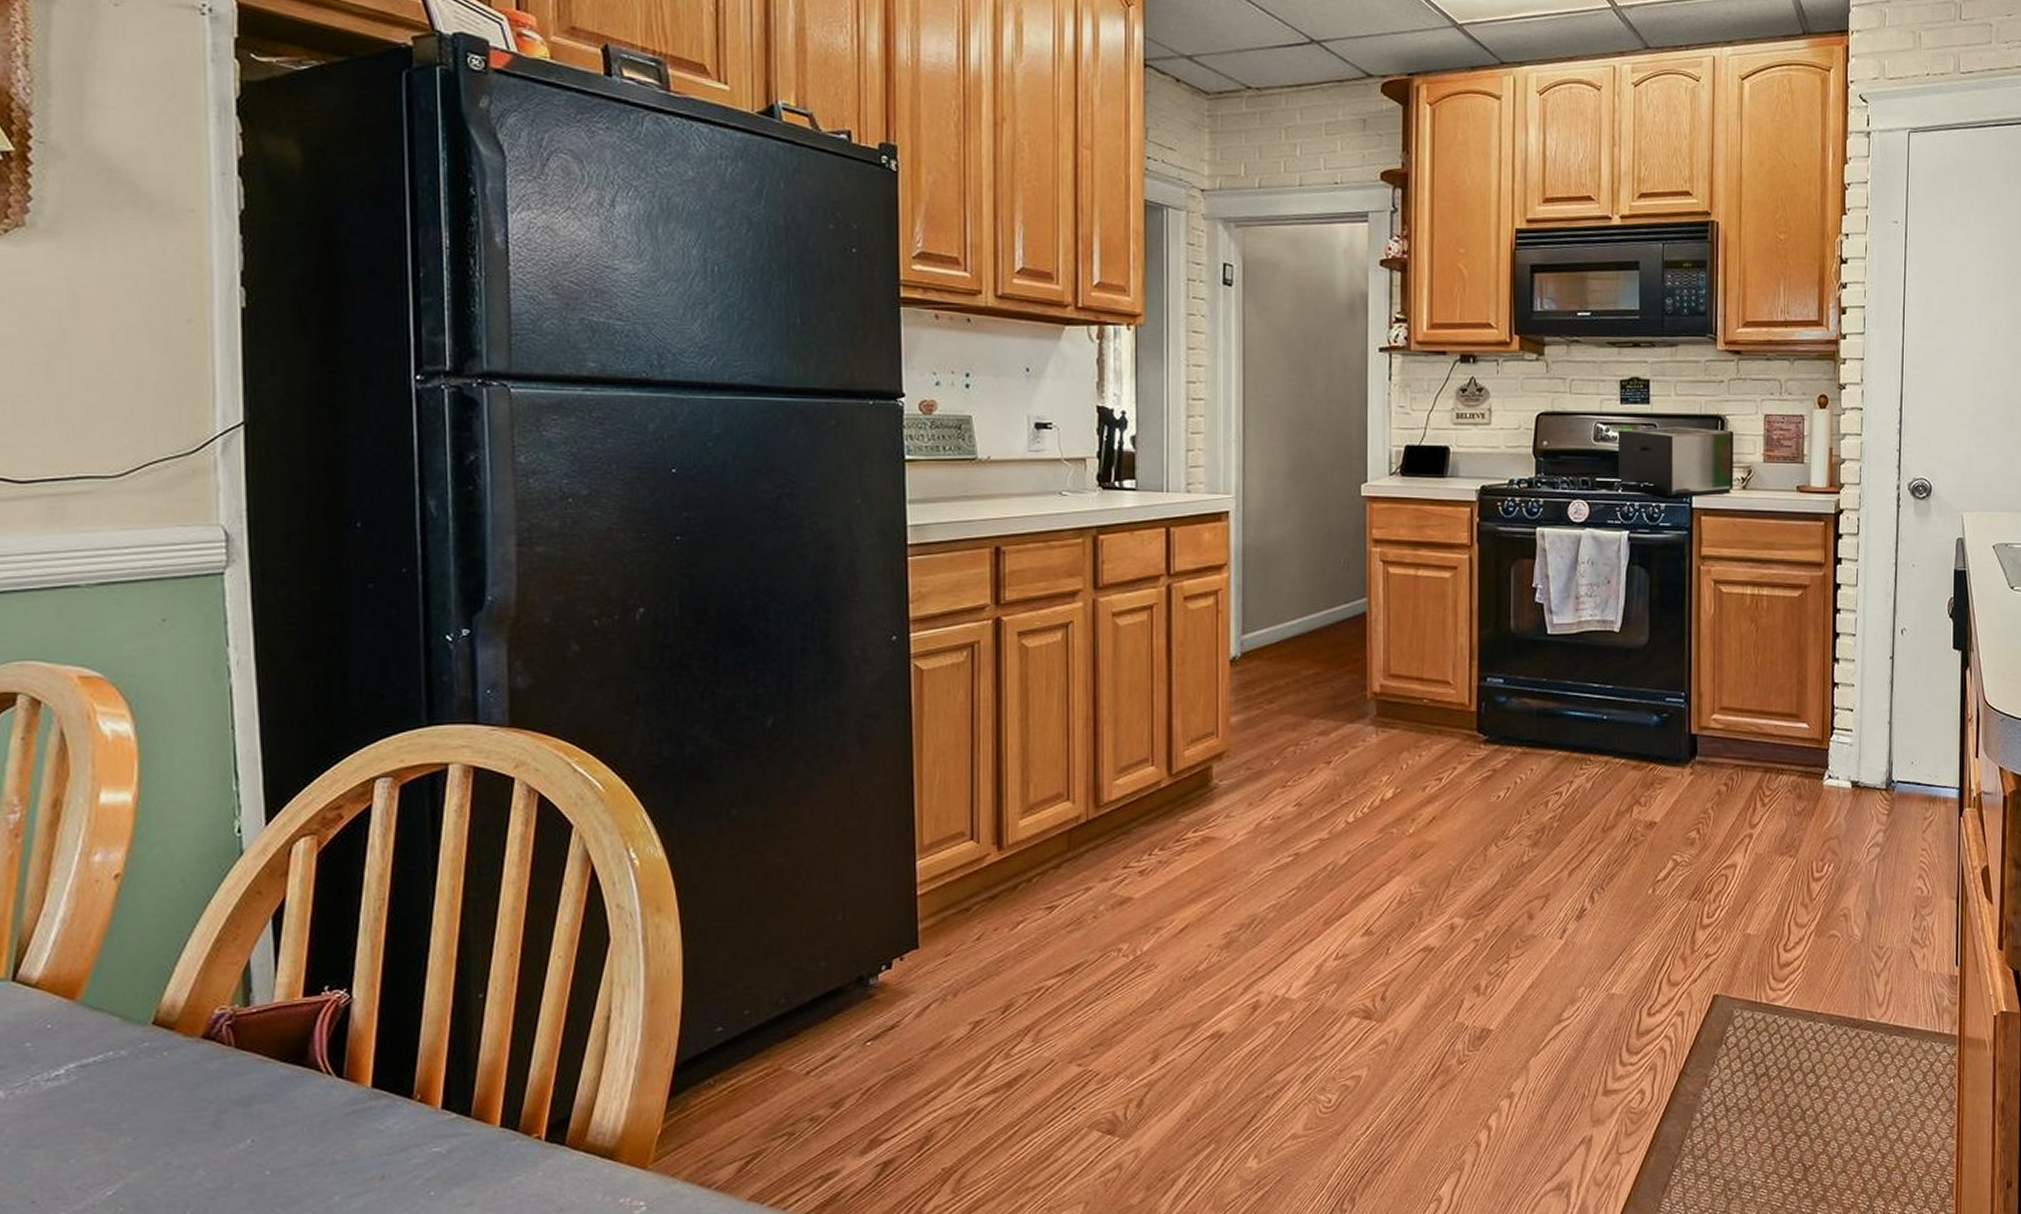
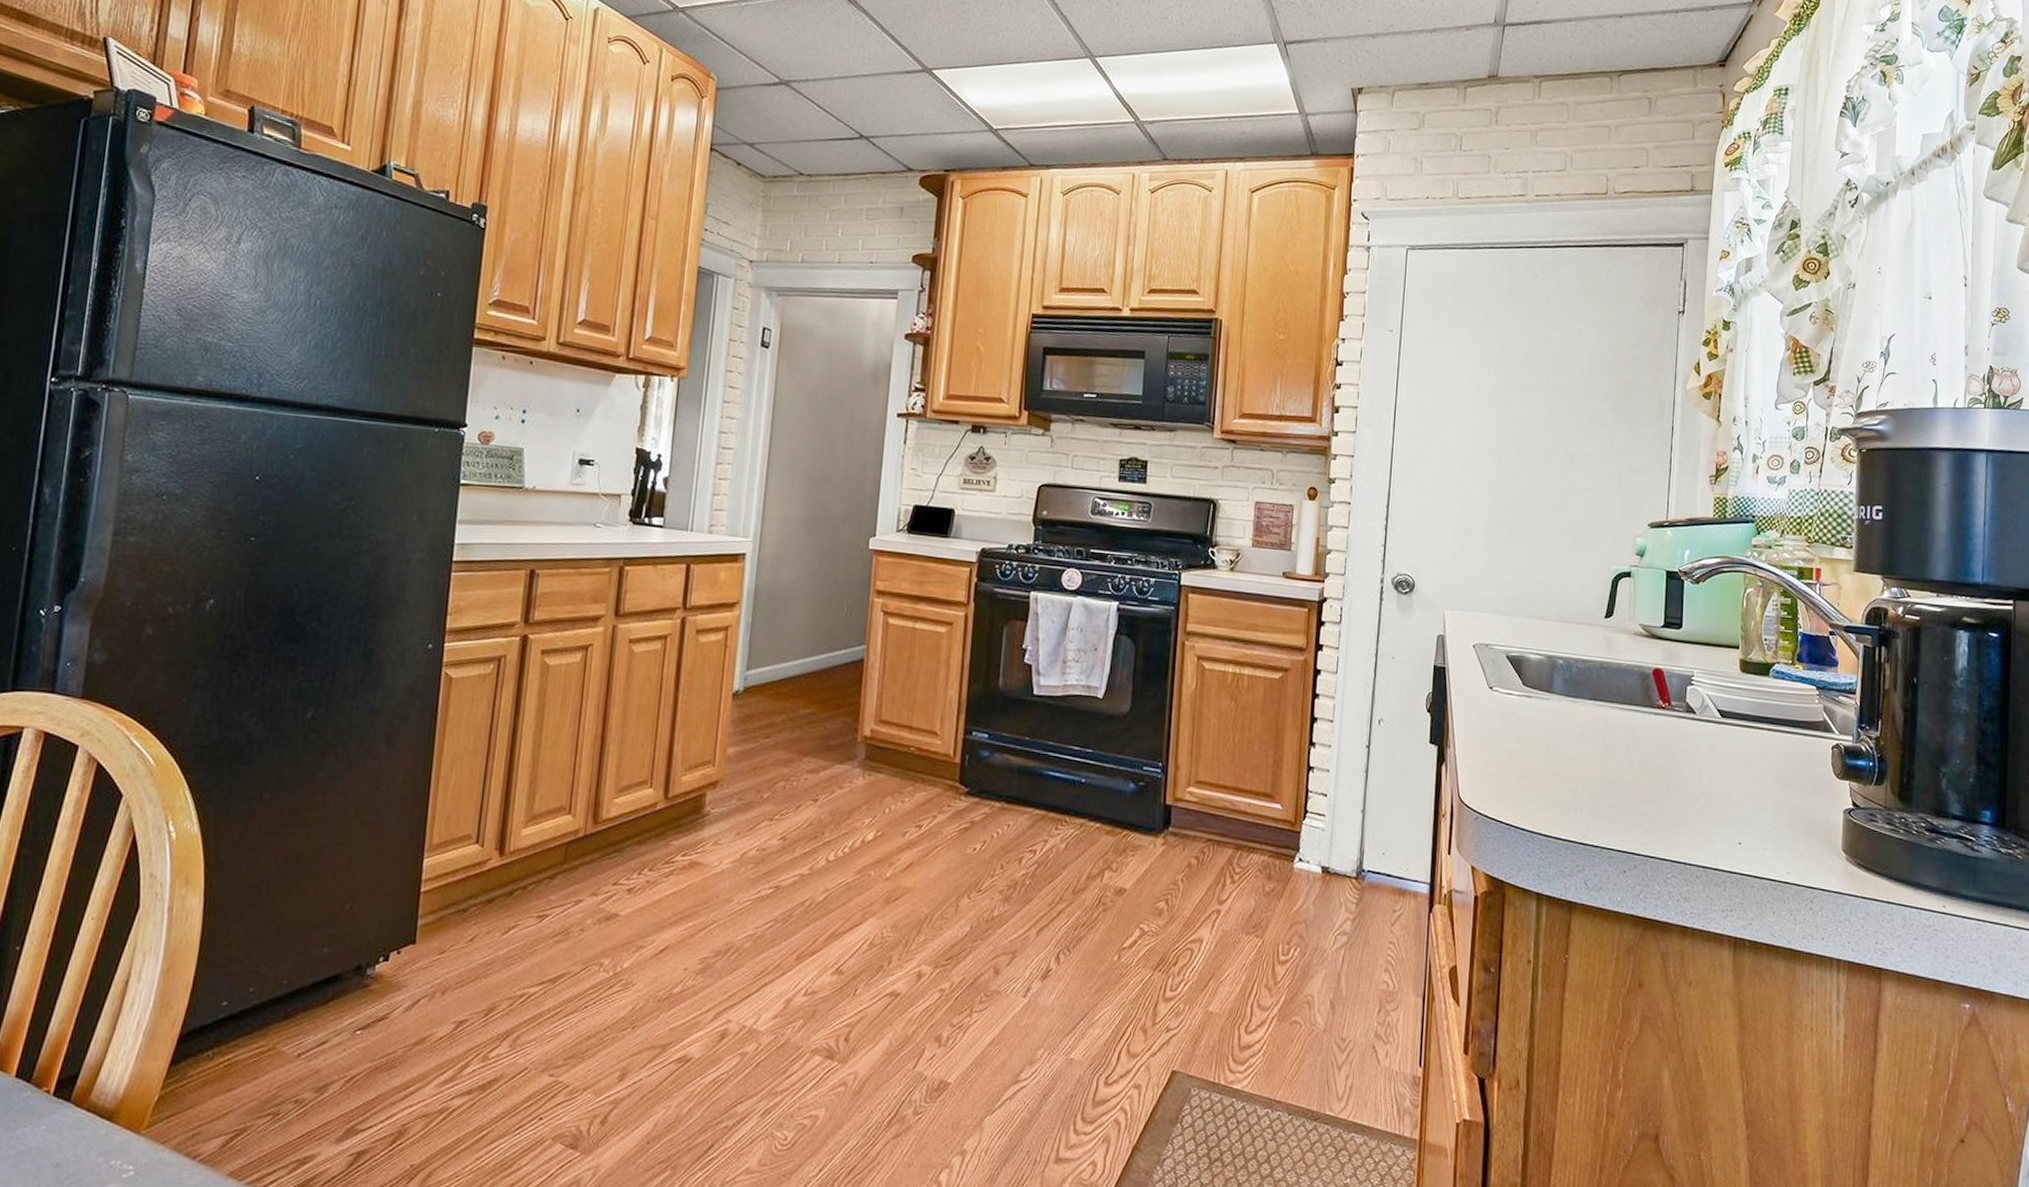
toaster: present [1617,425,1734,500] -> none [1112,506,1225,576]

